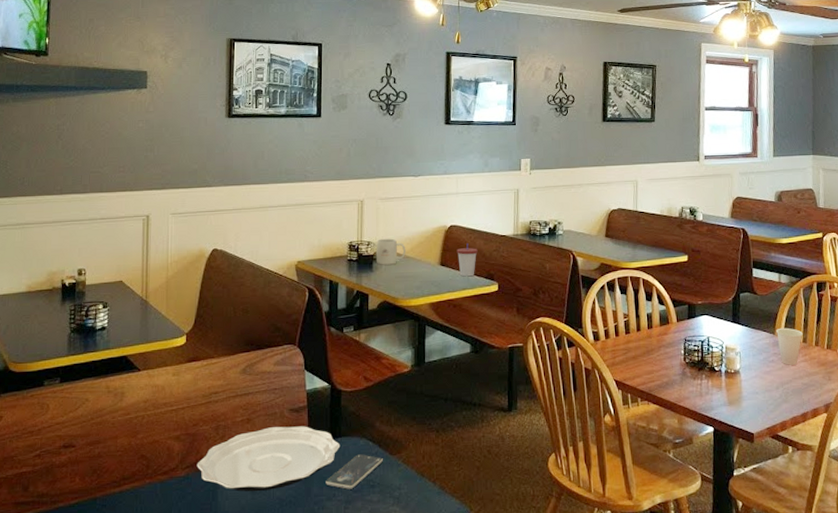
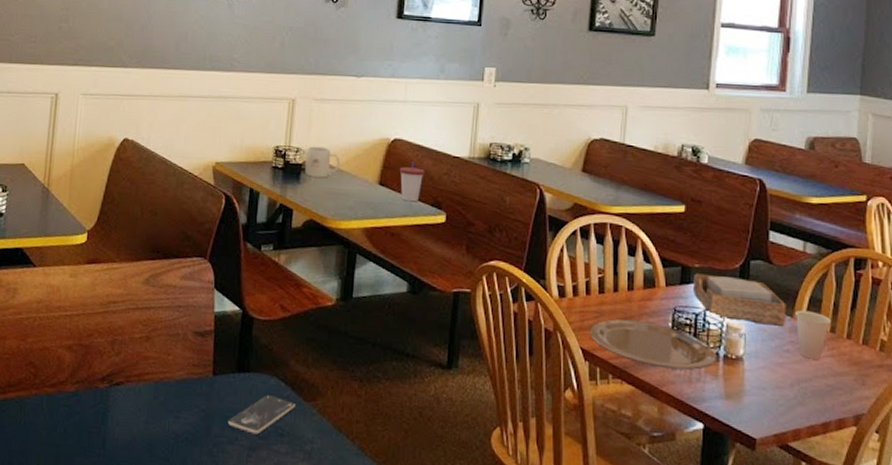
plate: present [197,426,341,492] -> none [87,349,248,422]
plate: none [620,352,720,388] -> present [589,319,716,371]
napkin holder: none [697,308,770,343] -> present [692,273,787,326]

